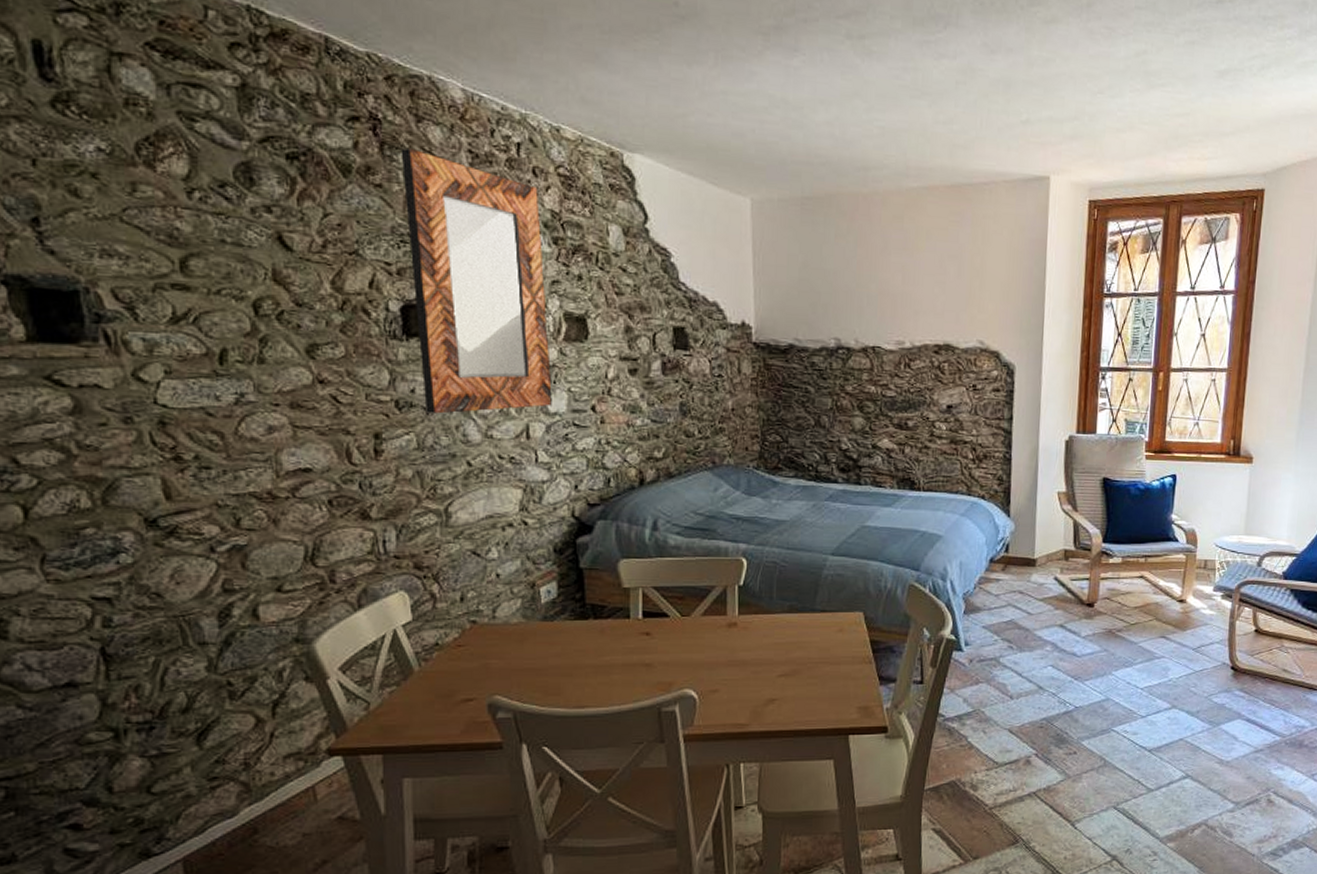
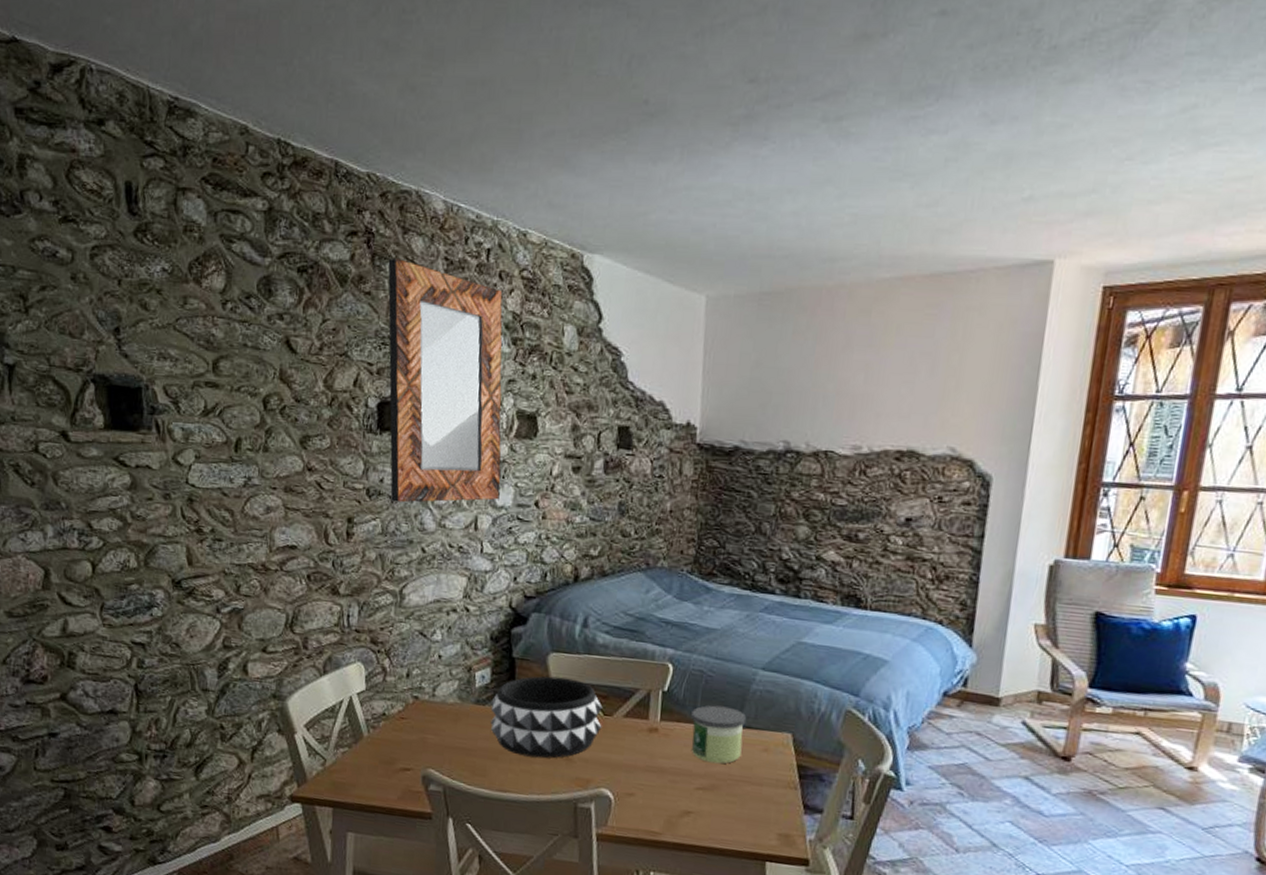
decorative bowl: none [560,583,680,668] -> present [490,676,603,759]
candle: none [768,594,821,649] -> present [691,705,747,764]

